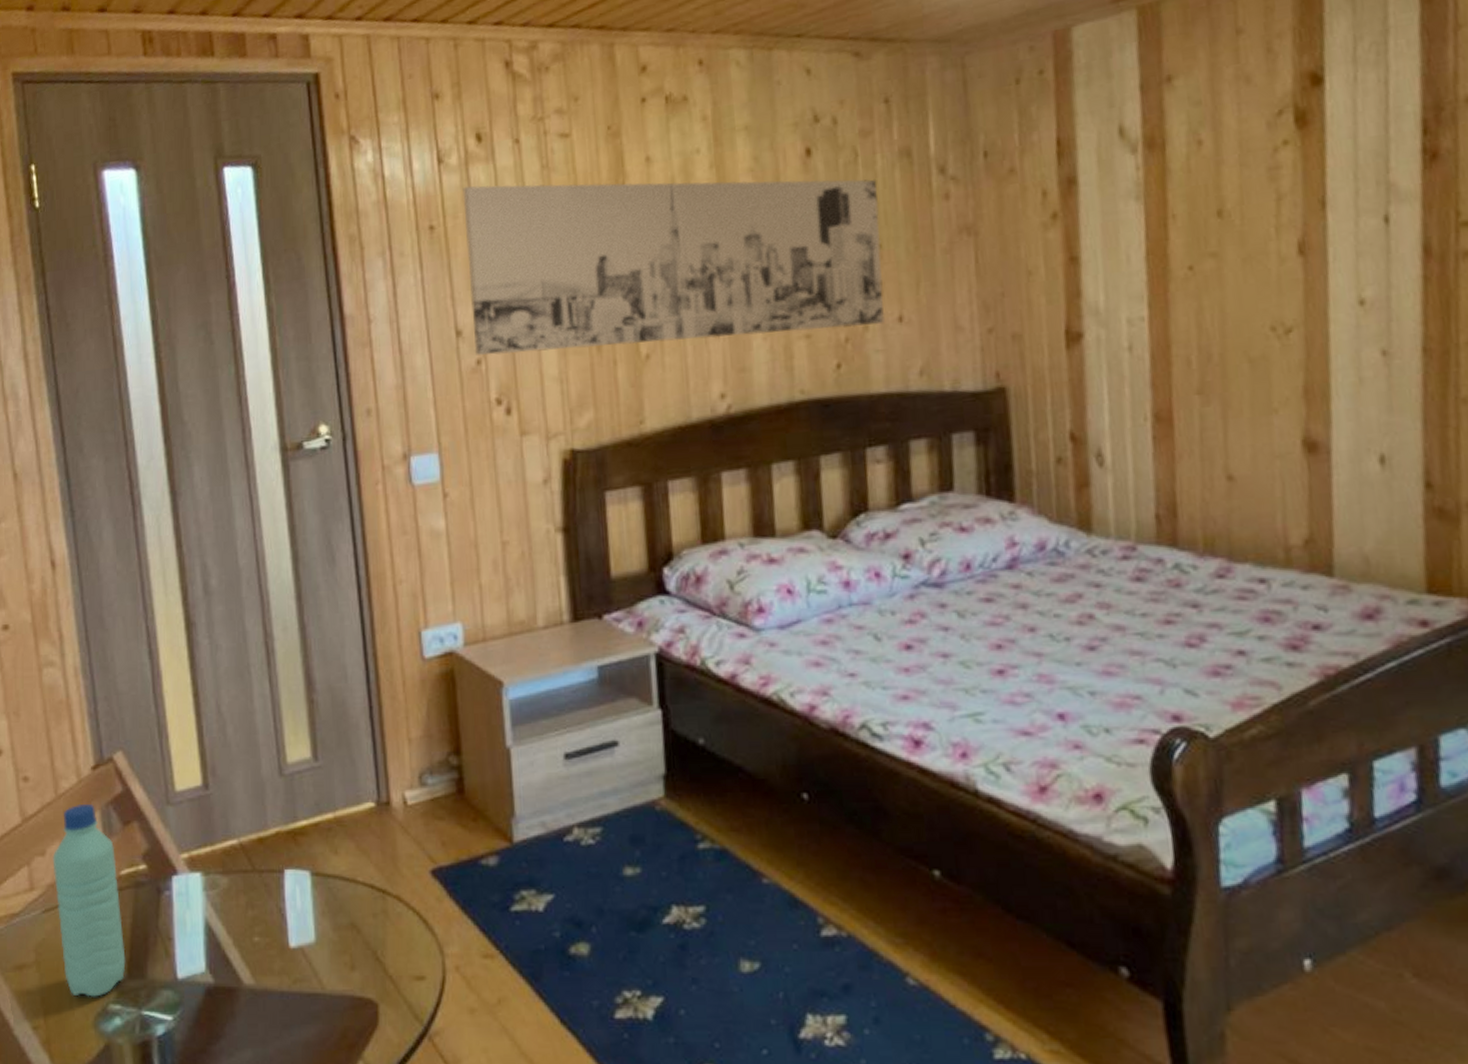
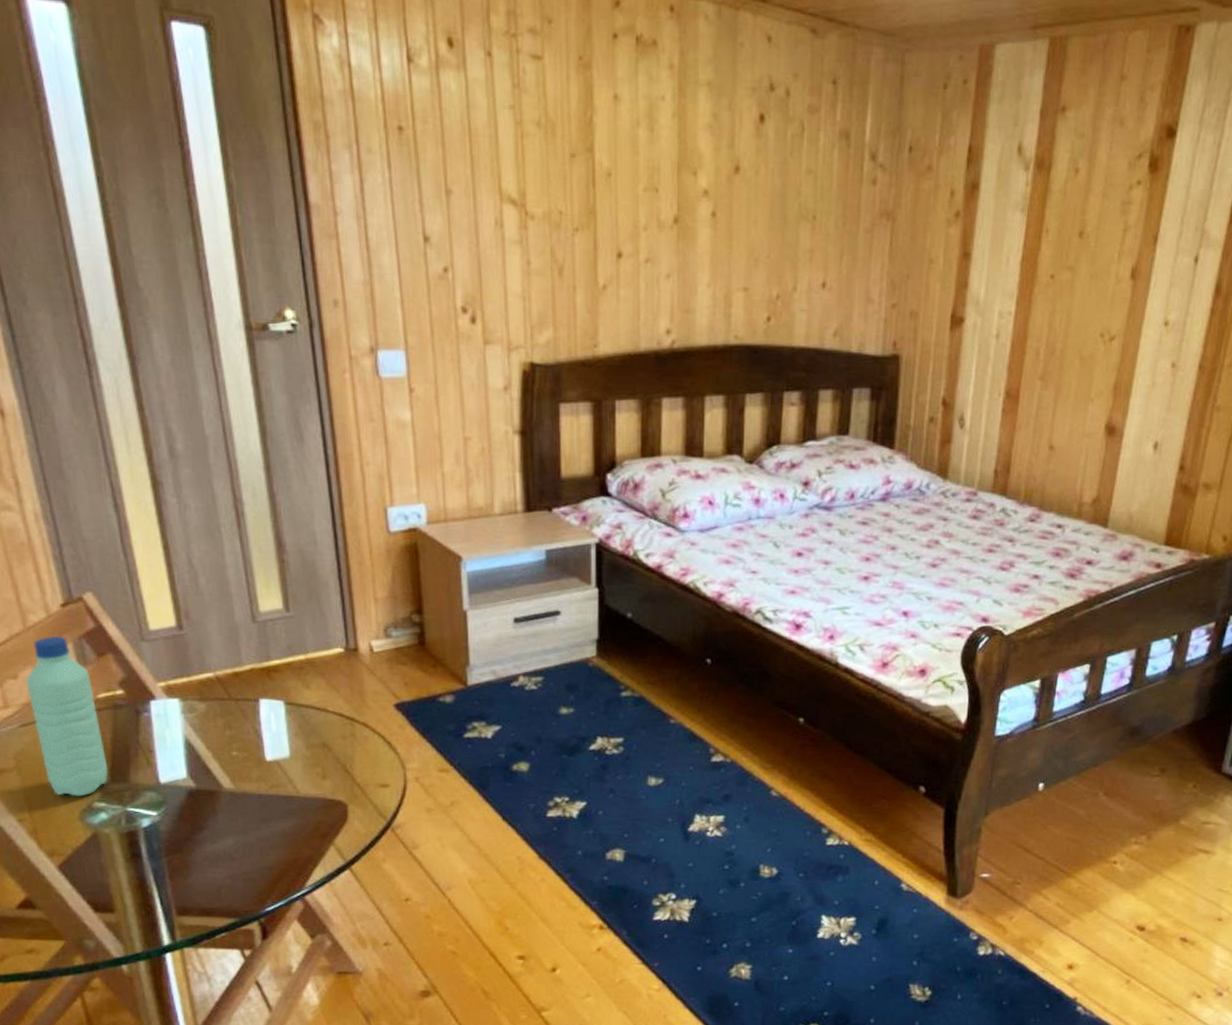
wall art: present [463,178,885,356] -> none [433,91,818,288]

